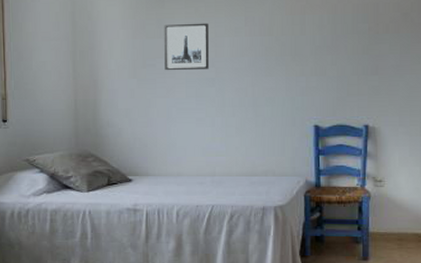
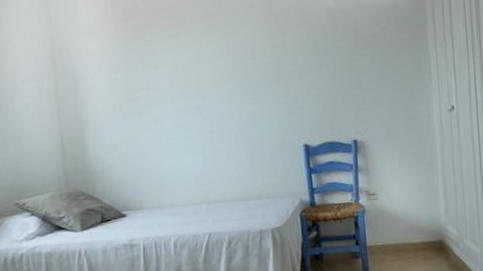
wall art: present [164,23,209,71] -> none [146,51,194,102]

